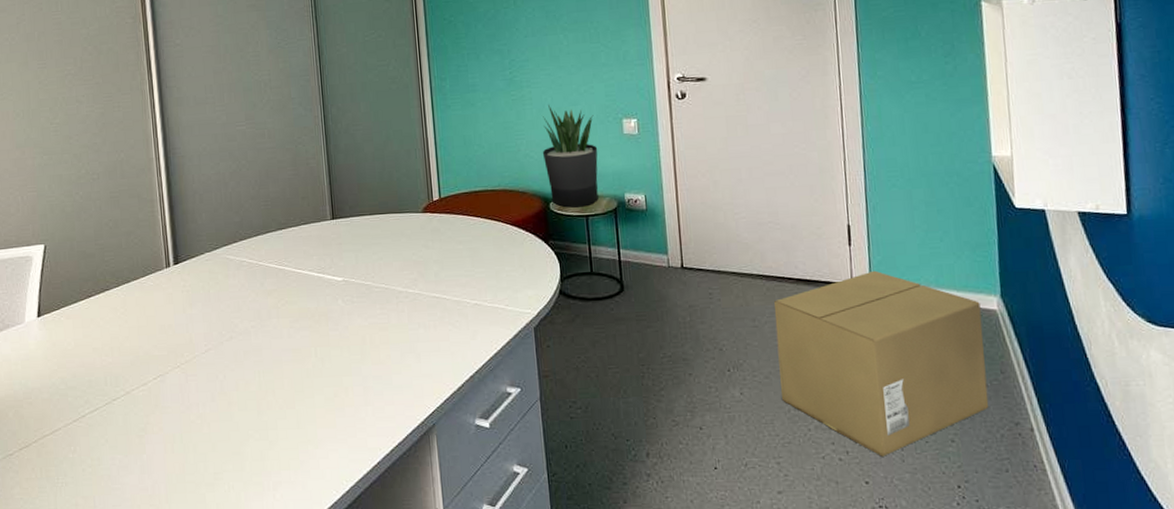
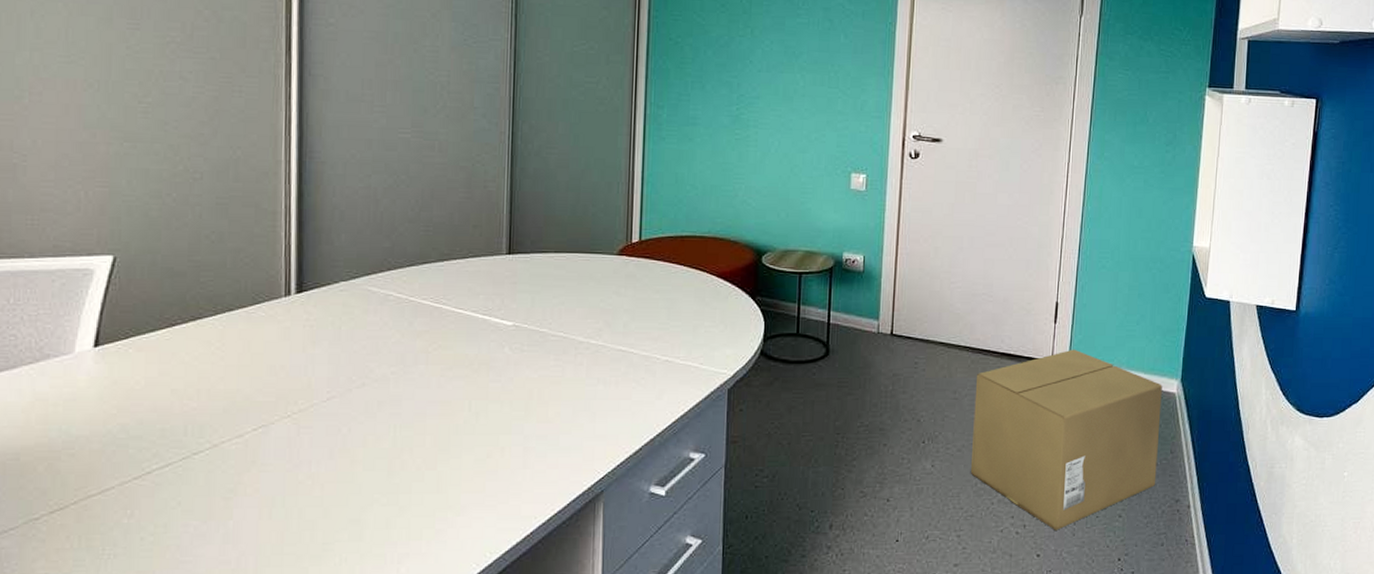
planter: present [542,104,598,208] -> none [761,148,822,263]

